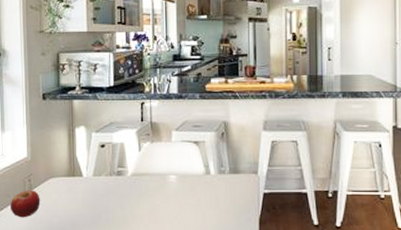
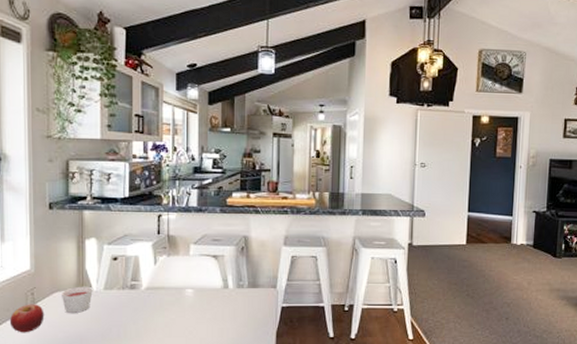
candle: none [54,173,83,199] -> present [60,286,93,313]

